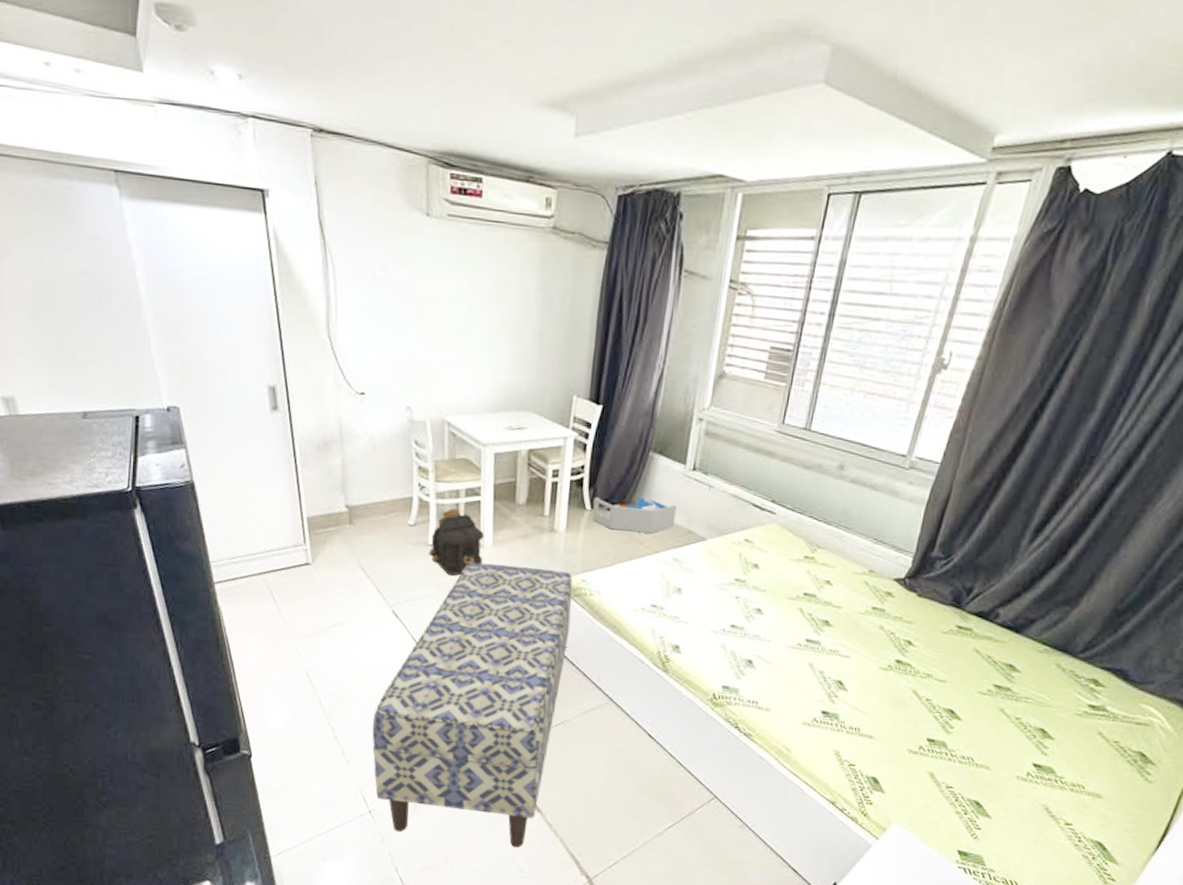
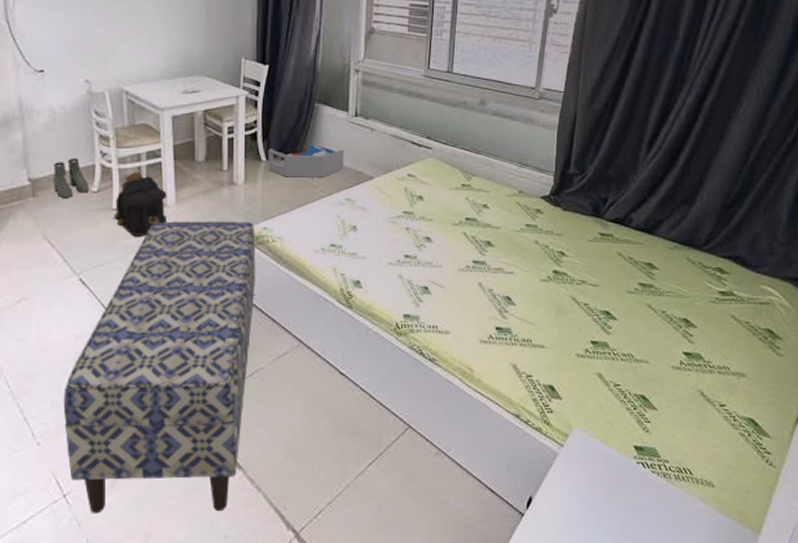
boots: none [369,488,406,529] -> present [52,158,90,199]

